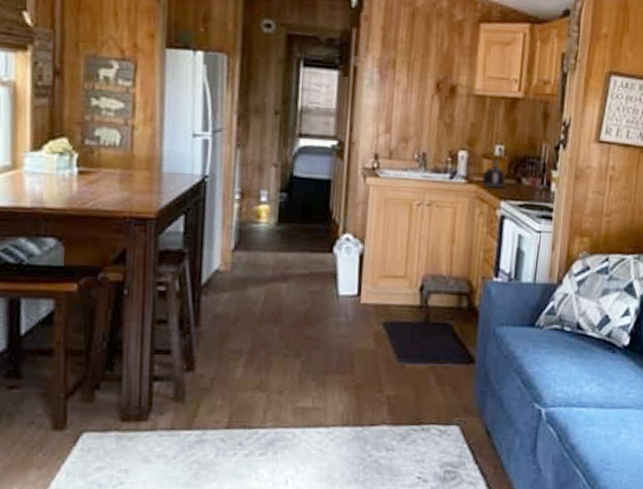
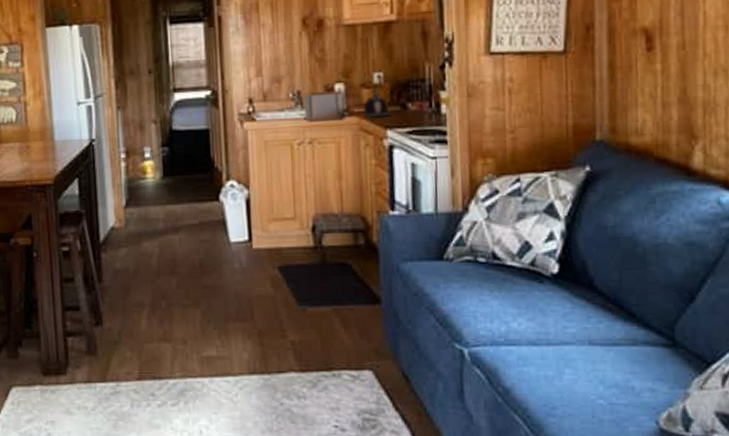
toaster: none [426,156,467,187] -> present [303,91,348,123]

